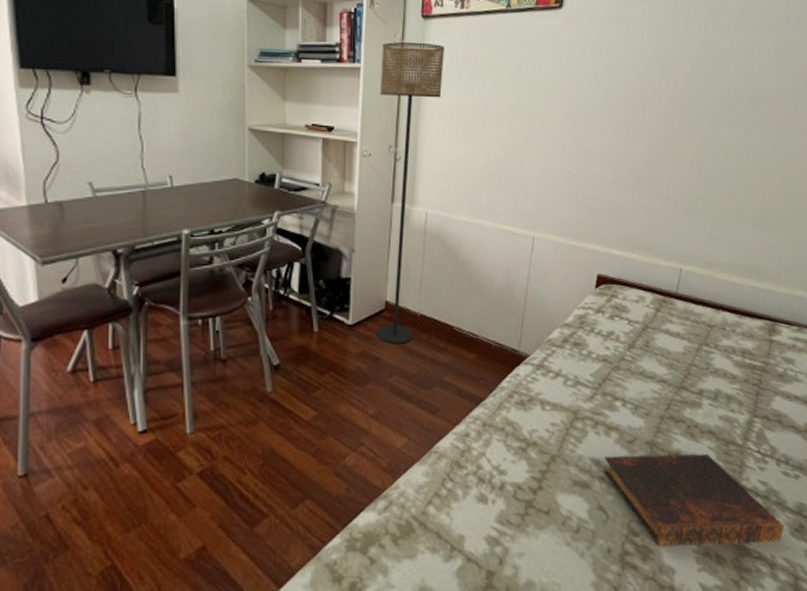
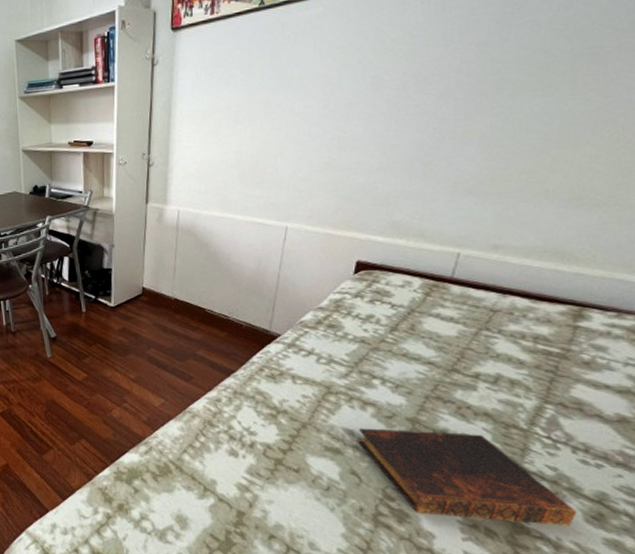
floor lamp: present [377,42,445,345] -> none [132,53,195,323]

